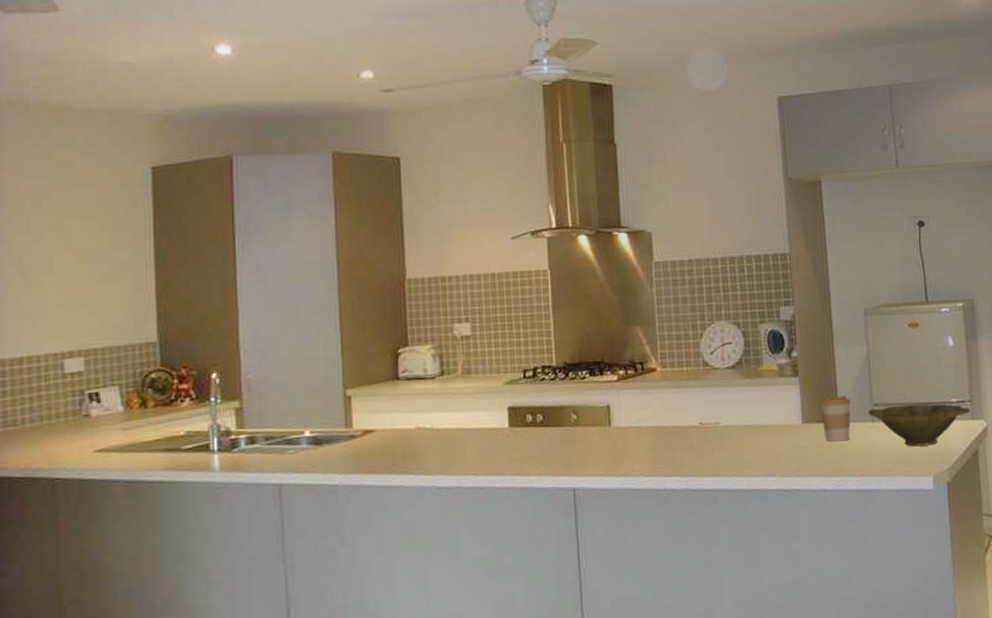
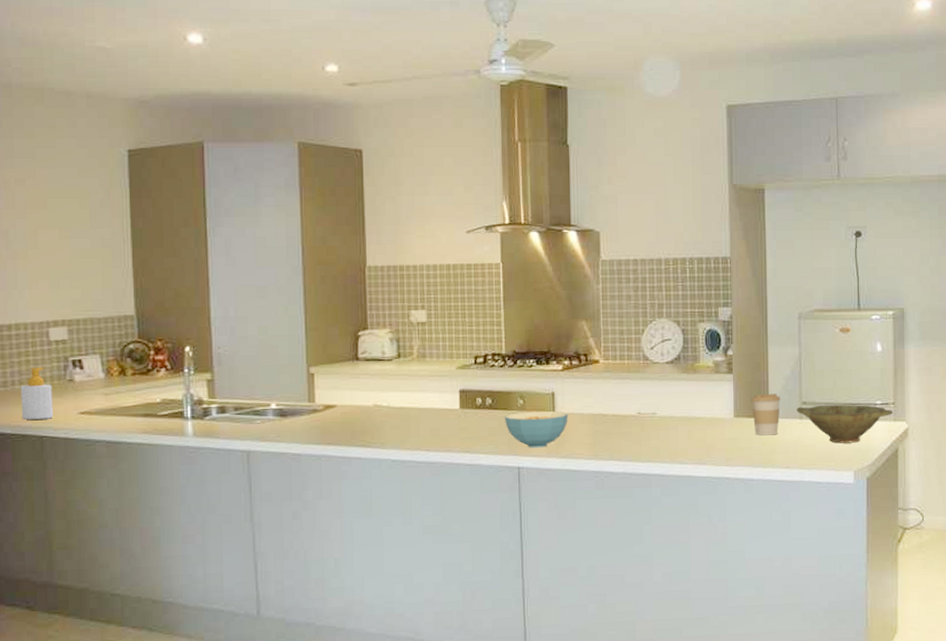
soap bottle: none [31,403,66,461] -> present [20,368,53,420]
cereal bowl: none [558,425,626,467] -> present [505,411,568,448]

